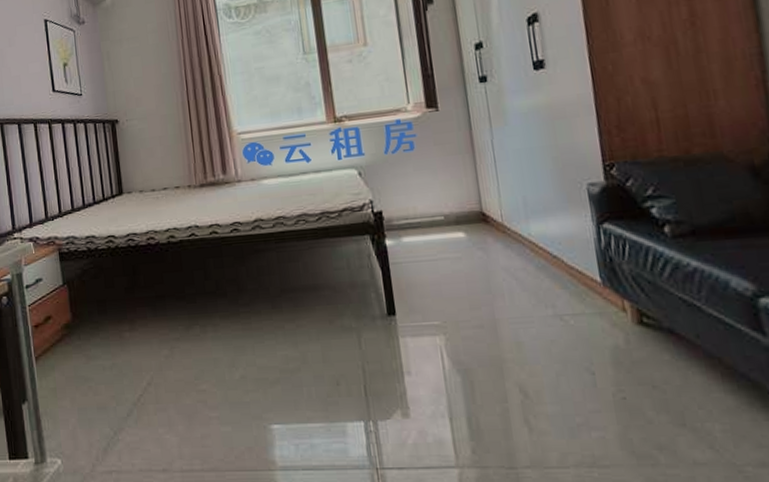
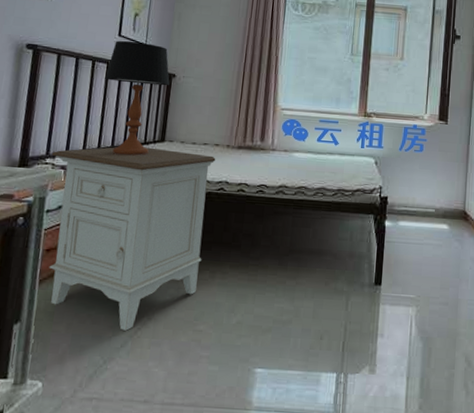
nightstand: none [17,200,191,399] -> present [49,147,216,331]
table lamp: none [49,92,114,217] -> present [104,40,170,156]

